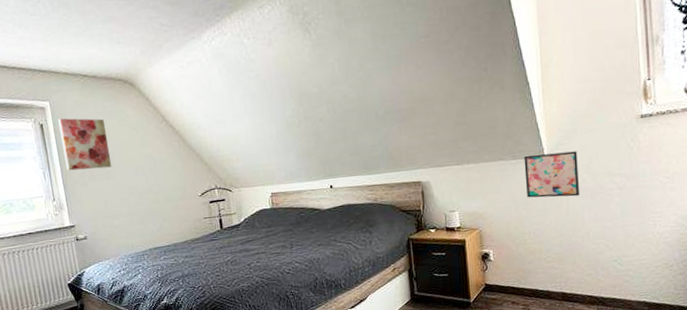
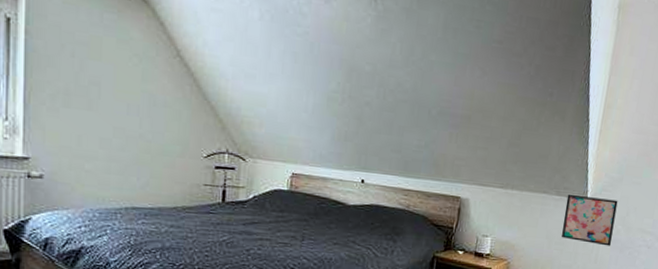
wall art: present [58,118,112,171] -> none [32,16,99,96]

